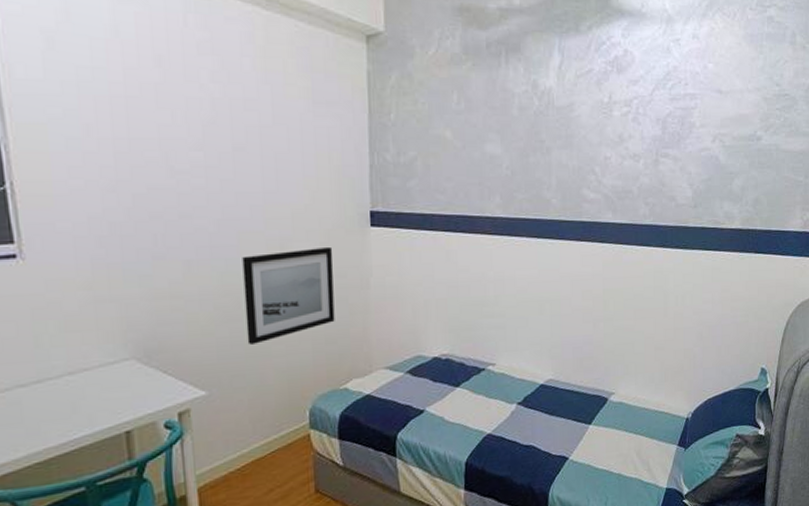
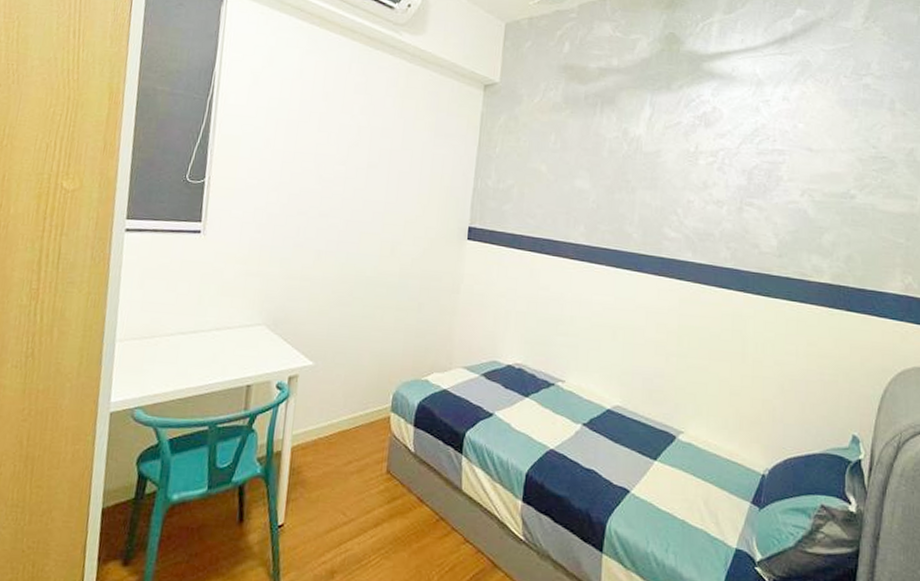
wall art: present [242,246,335,345] -> none [352,252,433,328]

